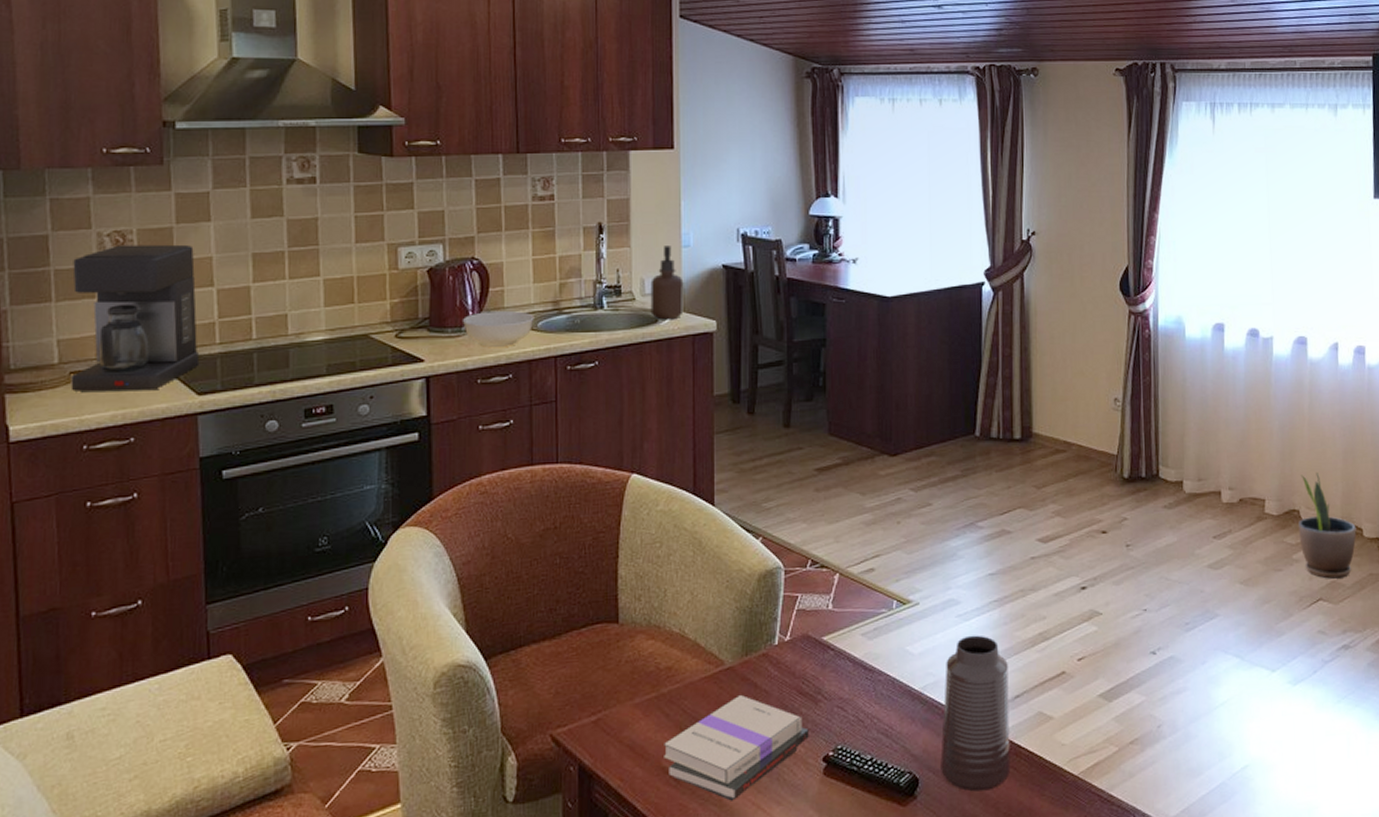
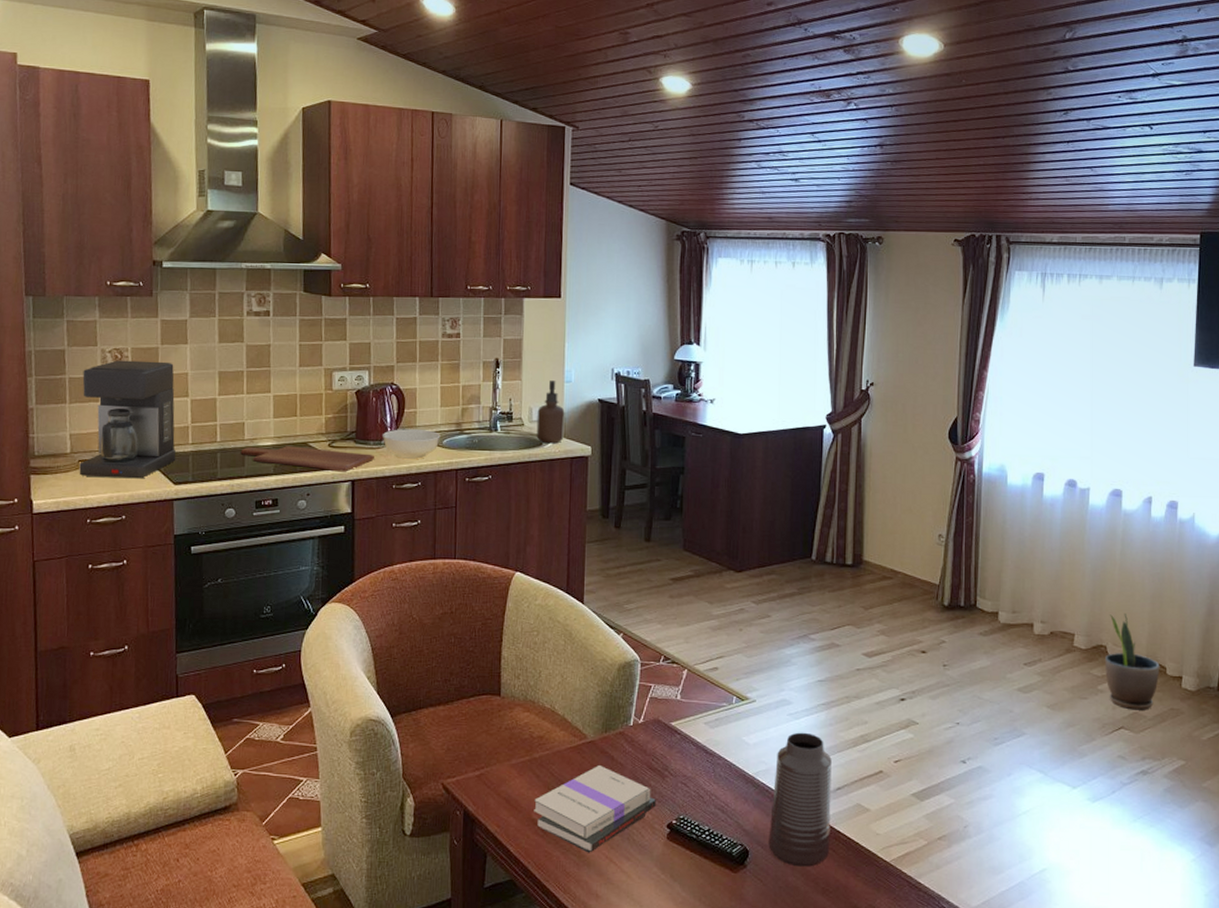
cutting board: none [283,339,453,368] -> present [240,446,374,472]

